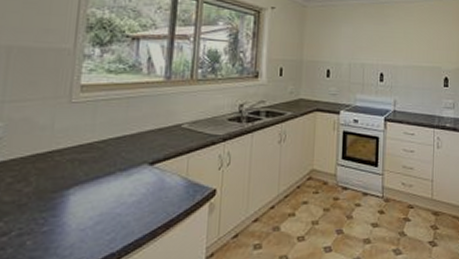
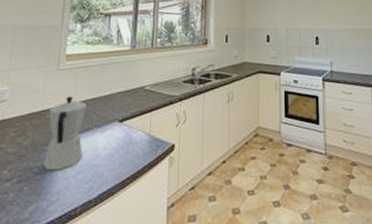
moka pot: none [51,135,108,222] -> present [43,96,87,171]

